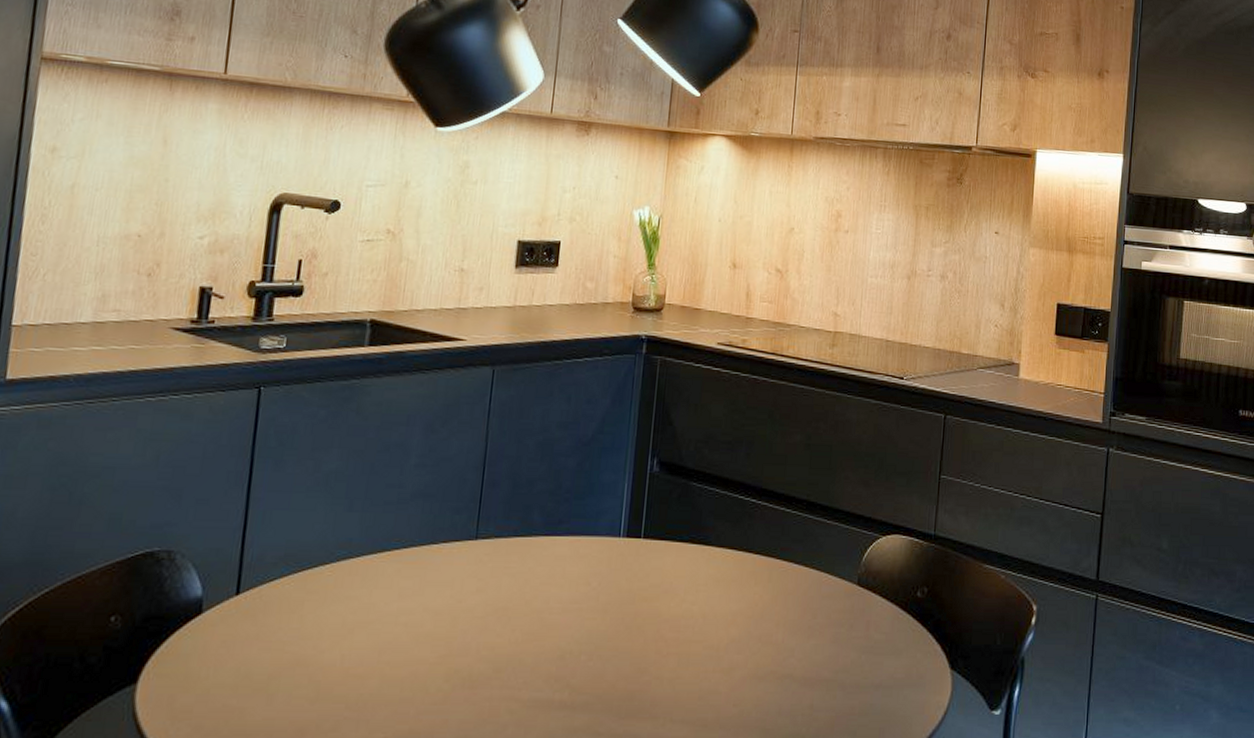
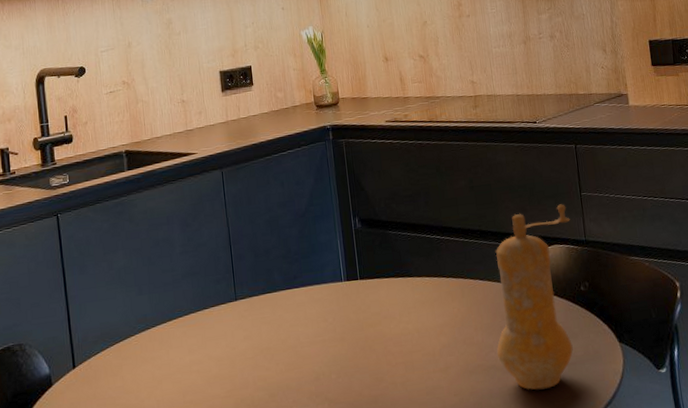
pepper mill: none [797,485,921,714] -> present [495,204,573,390]

